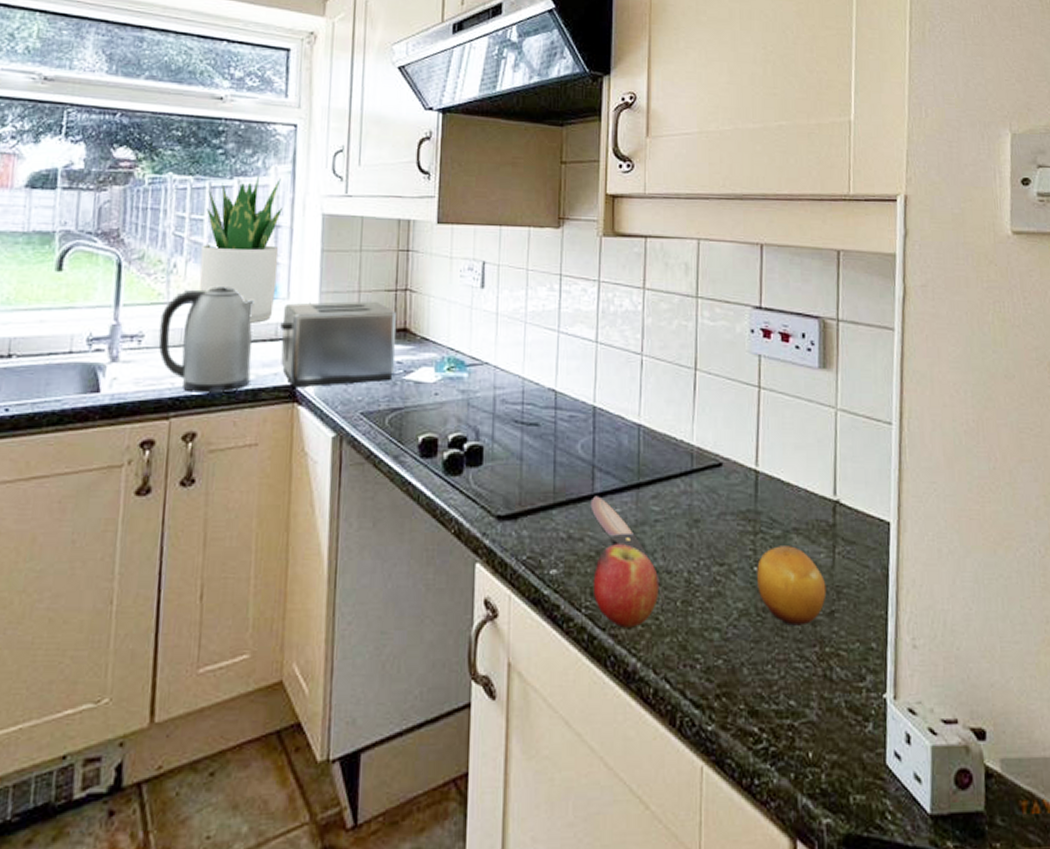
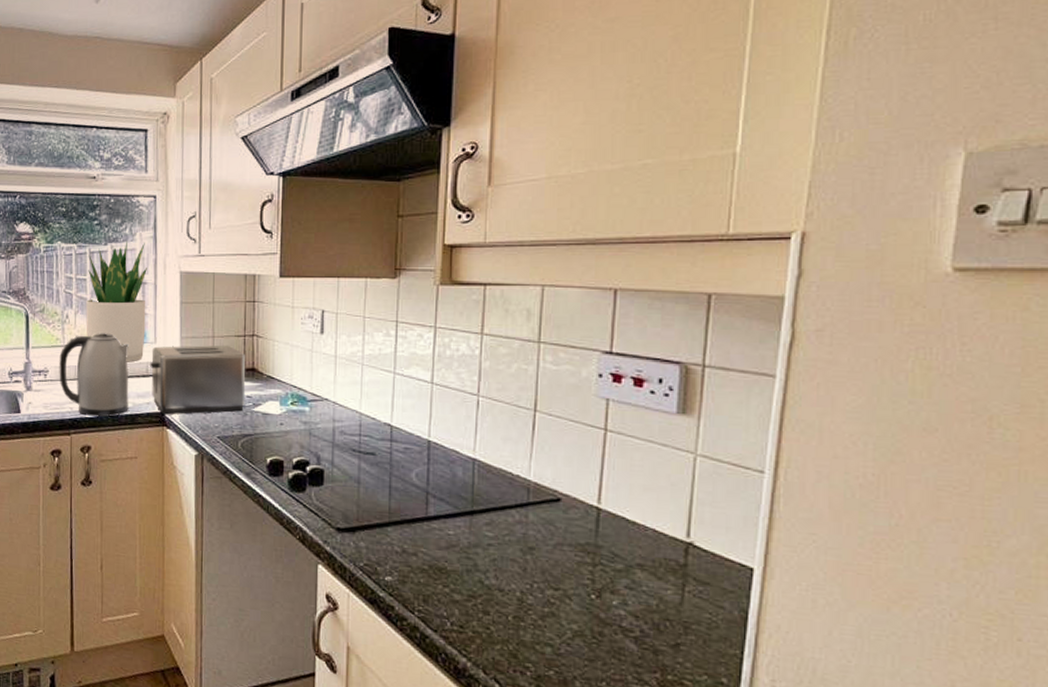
kitchen knife: present [590,496,666,607] -> none [424,518,497,619]
fruit: present [593,544,658,628] -> none [425,561,490,633]
fruit: present [757,546,827,626] -> none [594,578,672,653]

